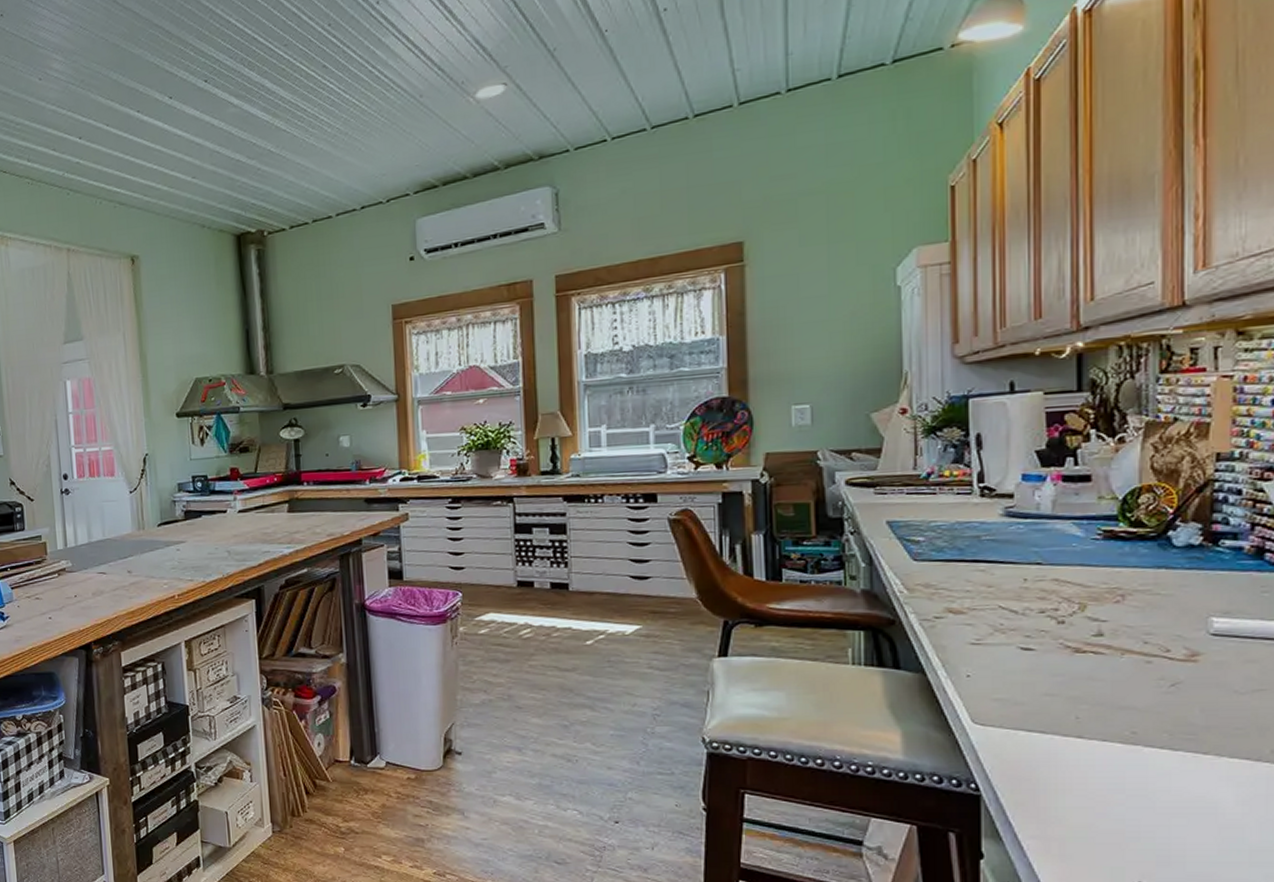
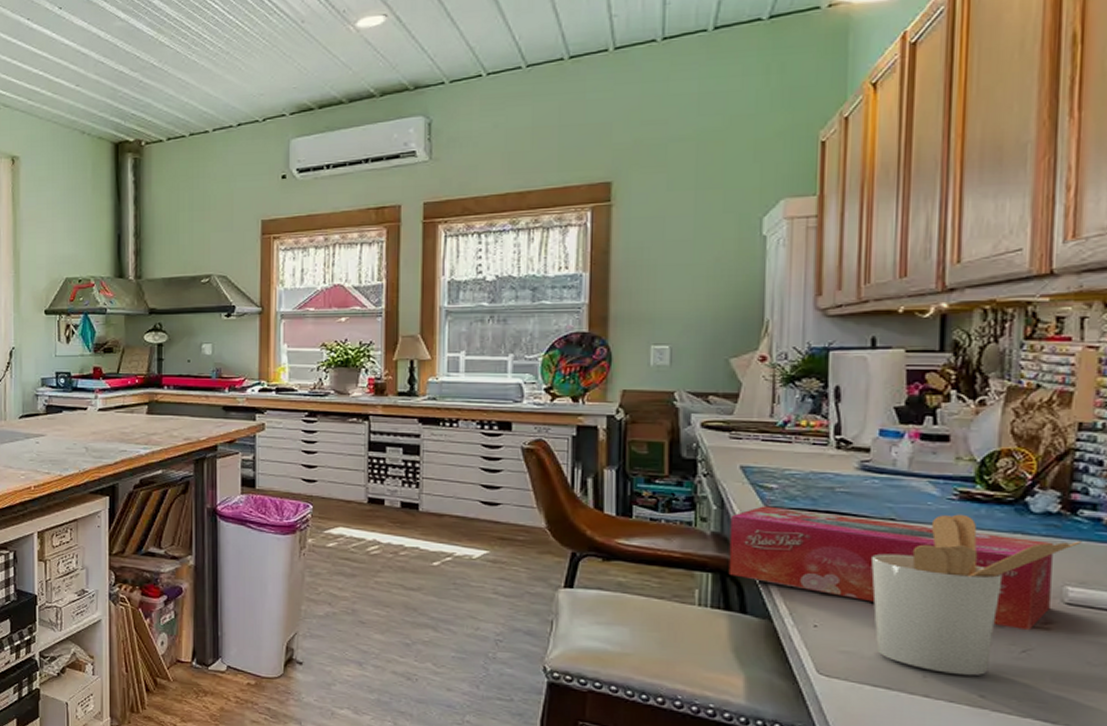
tissue box: none [879,559,1197,665] -> present [728,506,1053,631]
utensil holder: none [1020,553,1224,714] -> present [871,514,1082,676]

